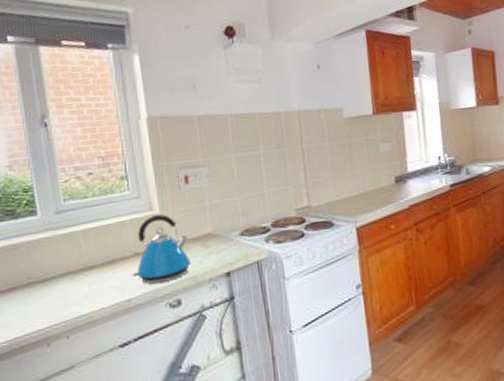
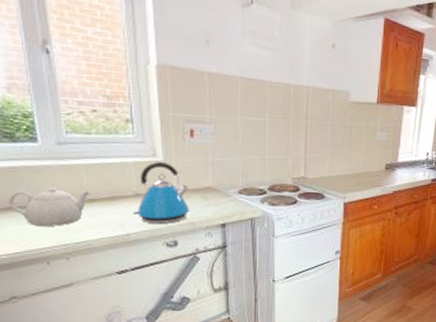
teapot: none [9,257,90,305] -> present [8,187,92,227]

